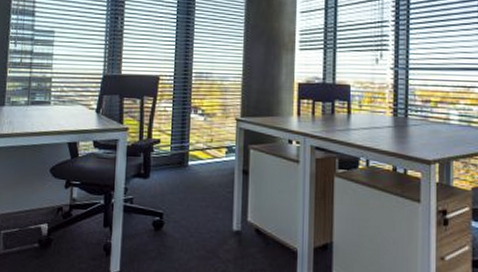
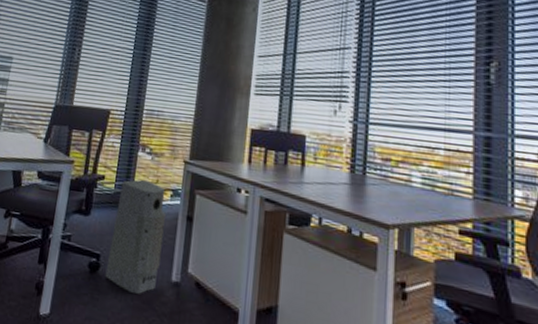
air purifier: none [169,140,222,245] -> present [105,179,166,294]

